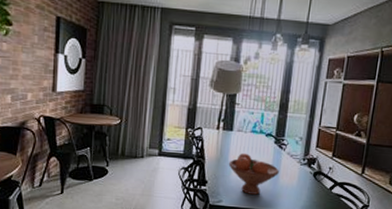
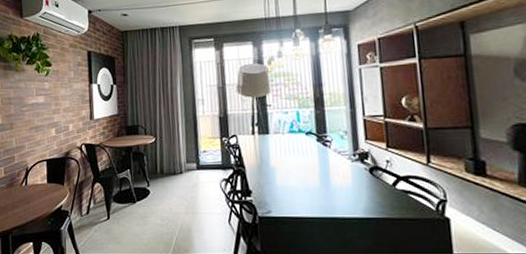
fruit bowl: present [228,152,279,195] -> none [270,155,329,201]

